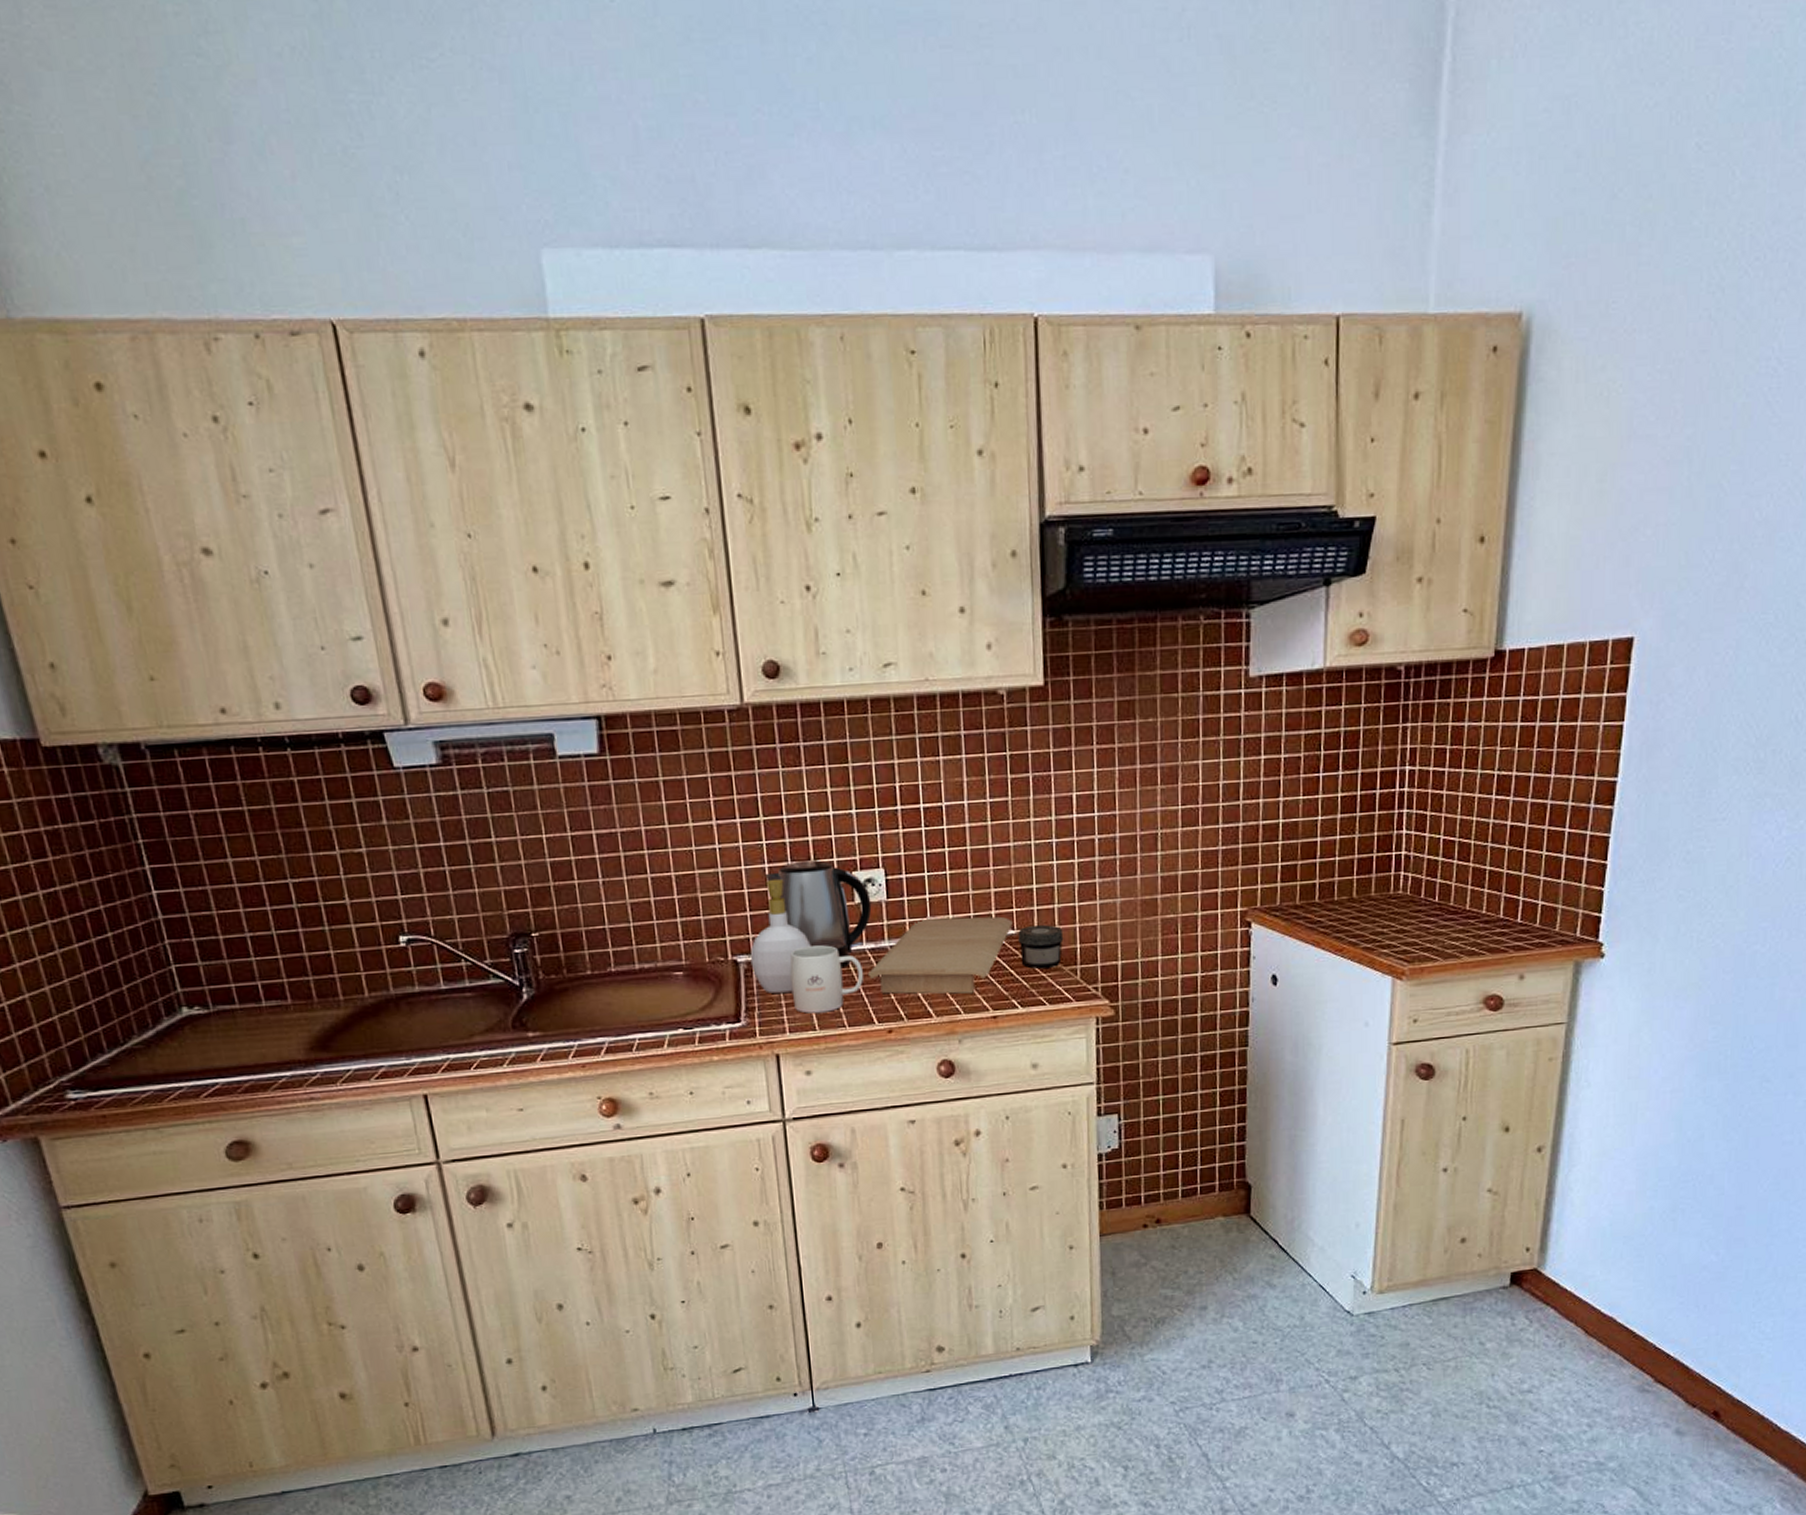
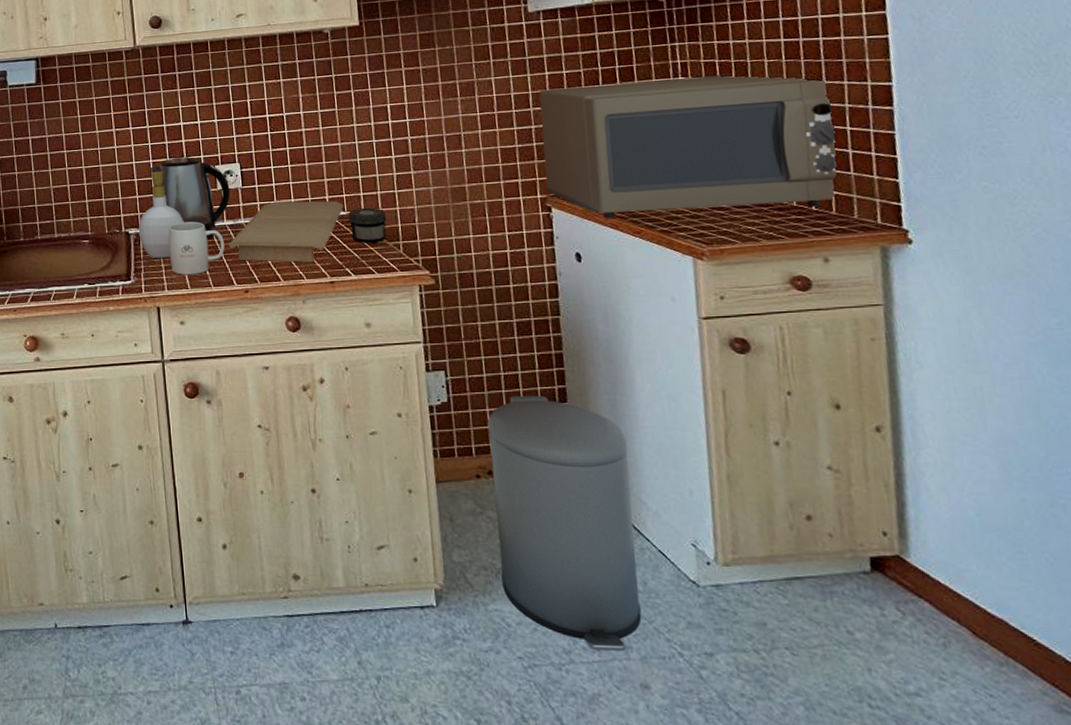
pedal bin: none [1160,1135,1301,1388] -> present [488,395,642,652]
microwave: none [1248,765,1555,934] -> present [539,76,837,218]

